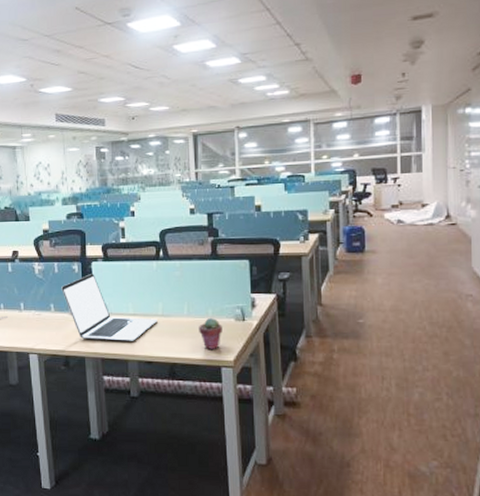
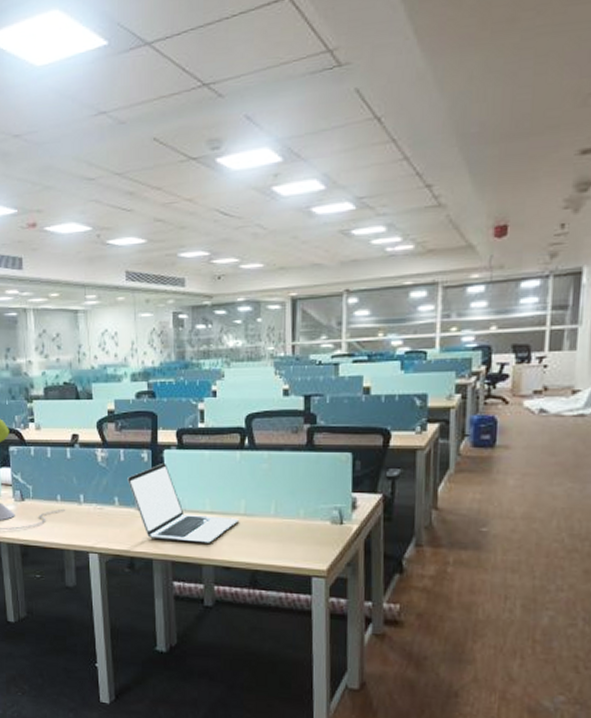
potted succulent: present [199,317,222,349] -> none [287,518,315,556]

